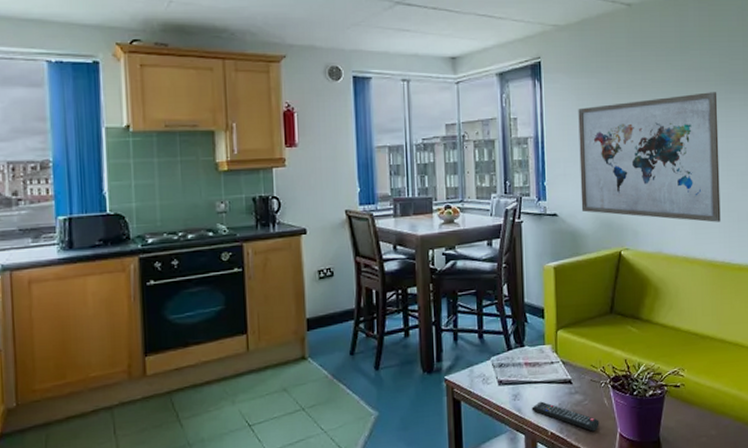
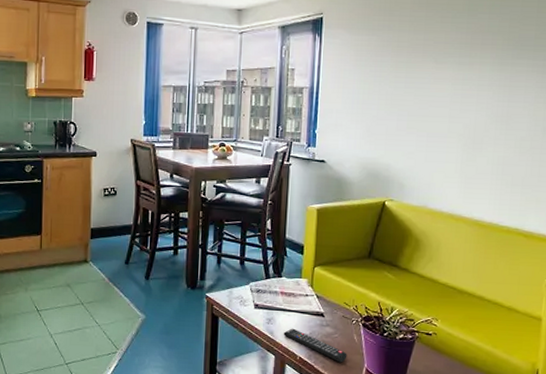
wall art: present [578,92,721,222] -> none [349,56,503,184]

